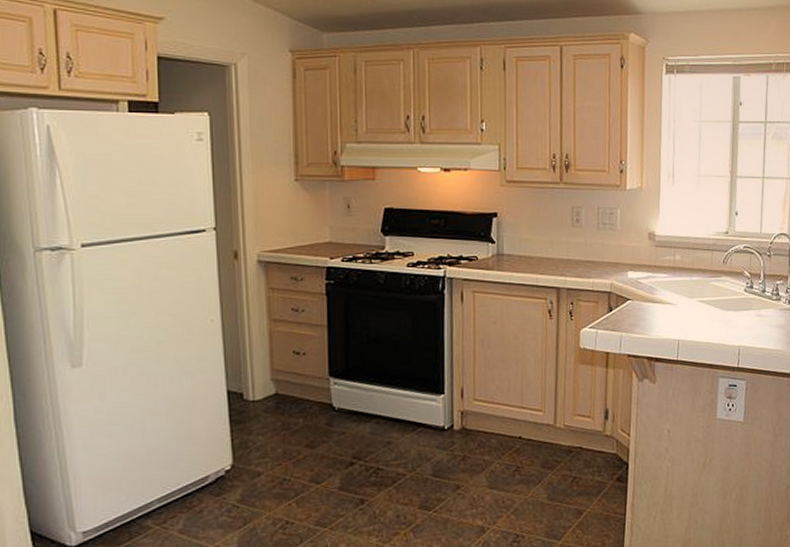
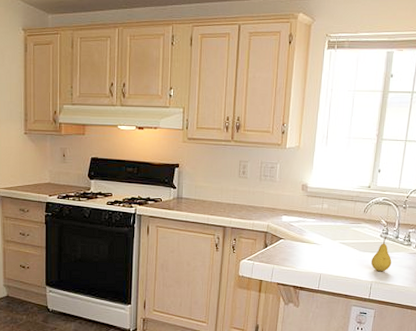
fruit: none [736,291,761,334] -> present [370,236,392,272]

